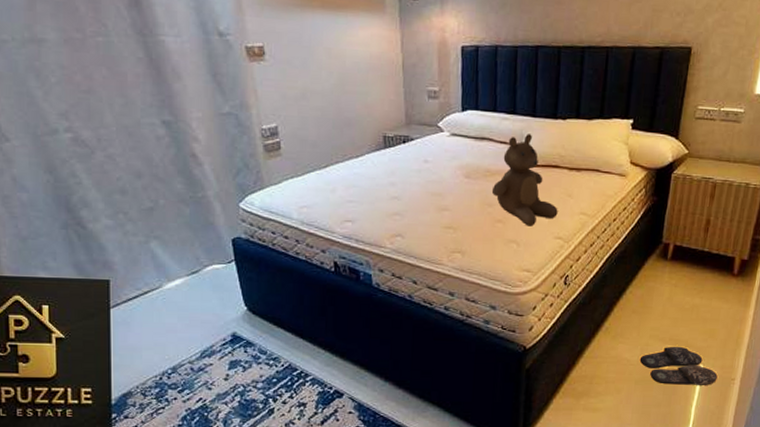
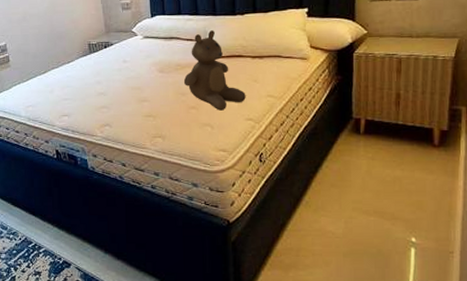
slippers: present [639,346,718,385] -> none [345,218,433,259]

